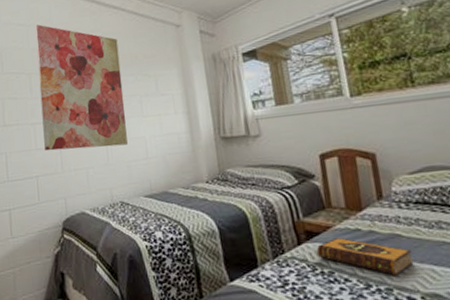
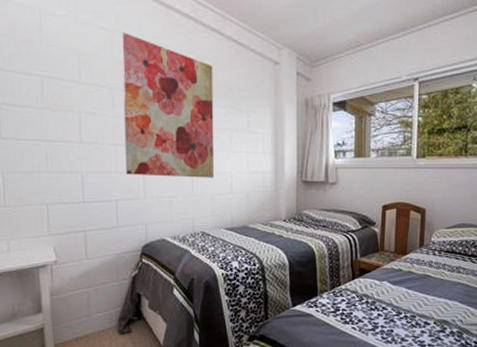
hardback book: present [317,238,414,276] -> none [366,275,435,307]

